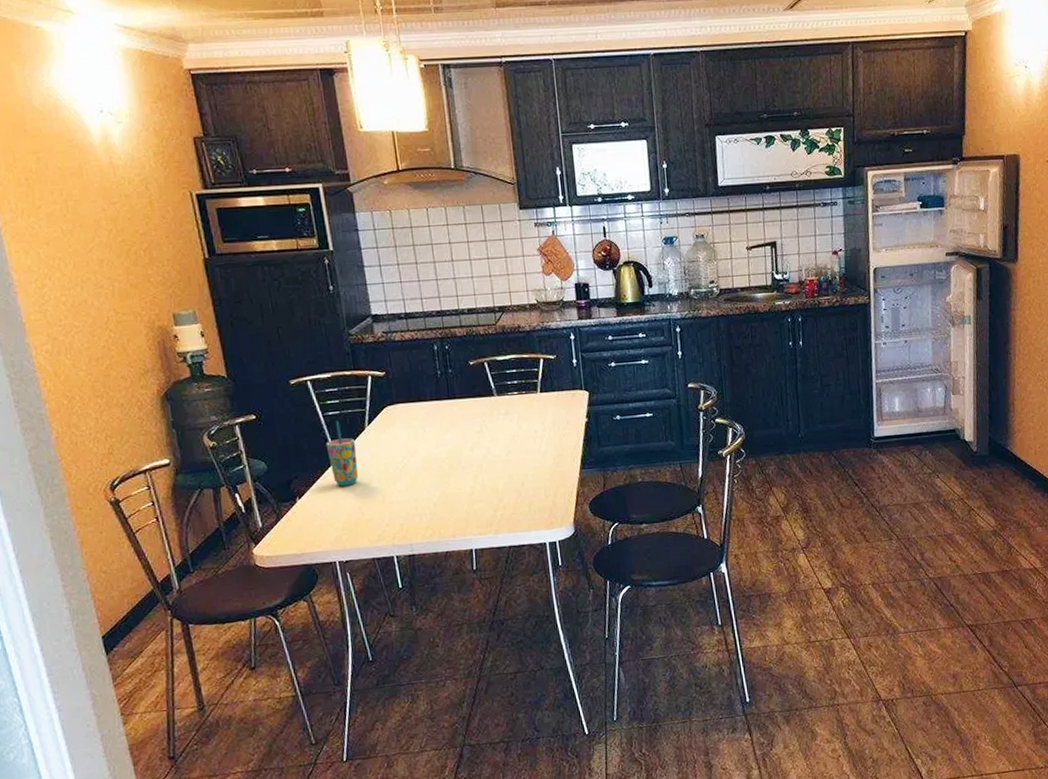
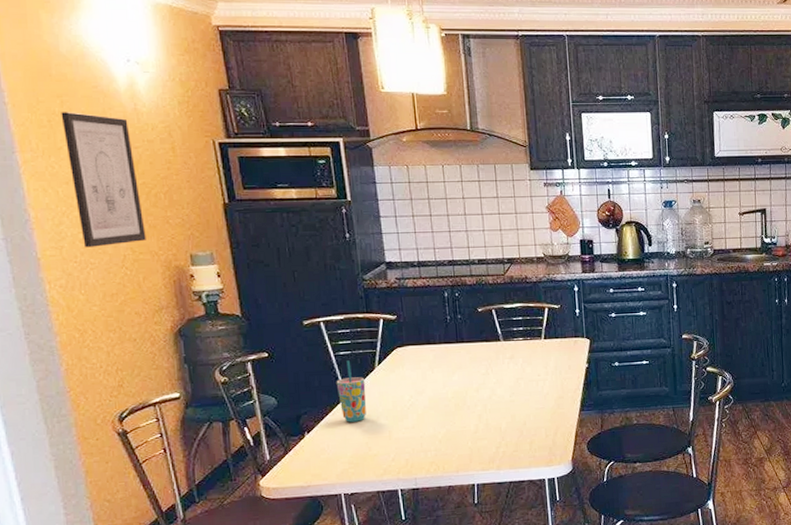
wall art: none [37,168,128,310] -> present [61,112,146,248]

